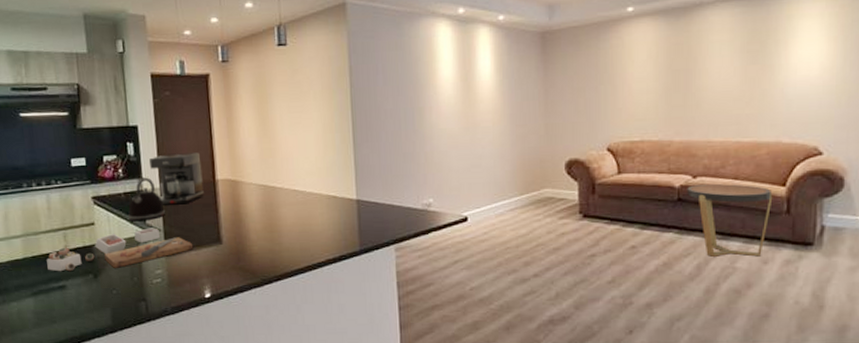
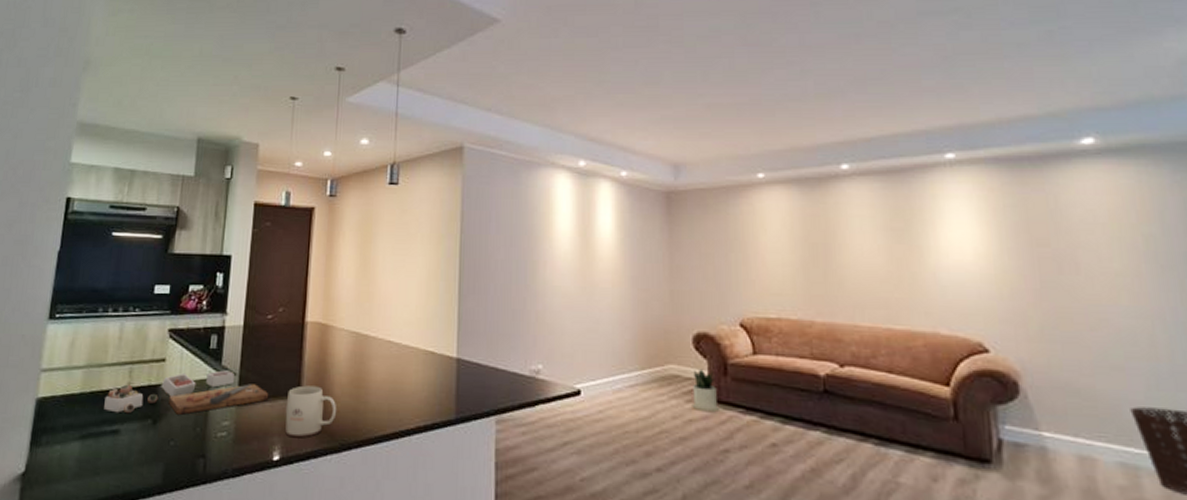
kettle: present [128,177,165,222] -> none [204,312,245,363]
coffee maker: present [149,152,204,205] -> none [237,288,292,347]
mug: none [209,234,256,278] -> present [285,385,337,439]
planter: none [564,190,589,226] -> present [692,369,721,413]
side table: present [687,184,773,257] -> none [834,375,936,472]

